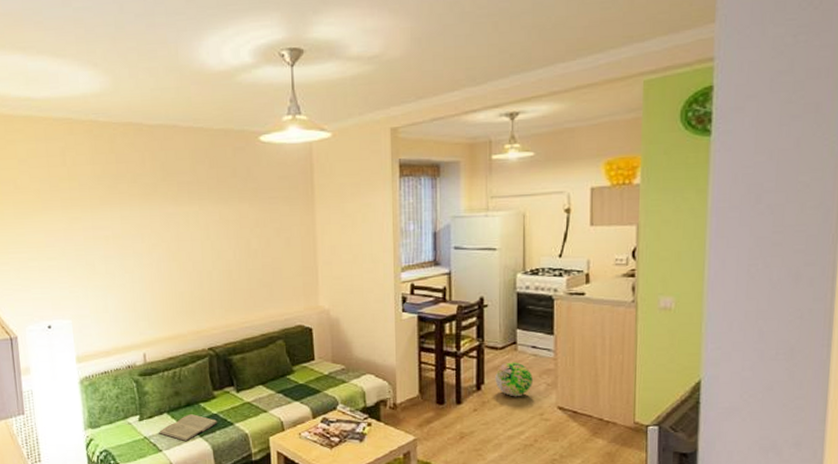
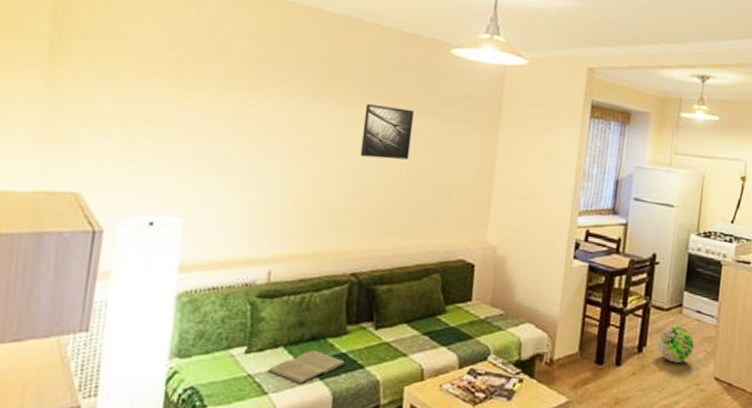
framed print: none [194,199,239,247] -> present [360,104,415,160]

